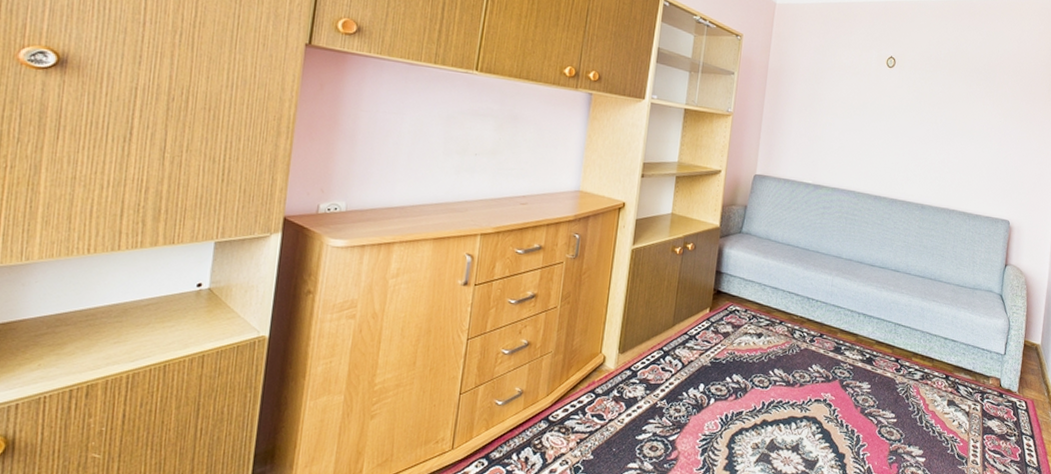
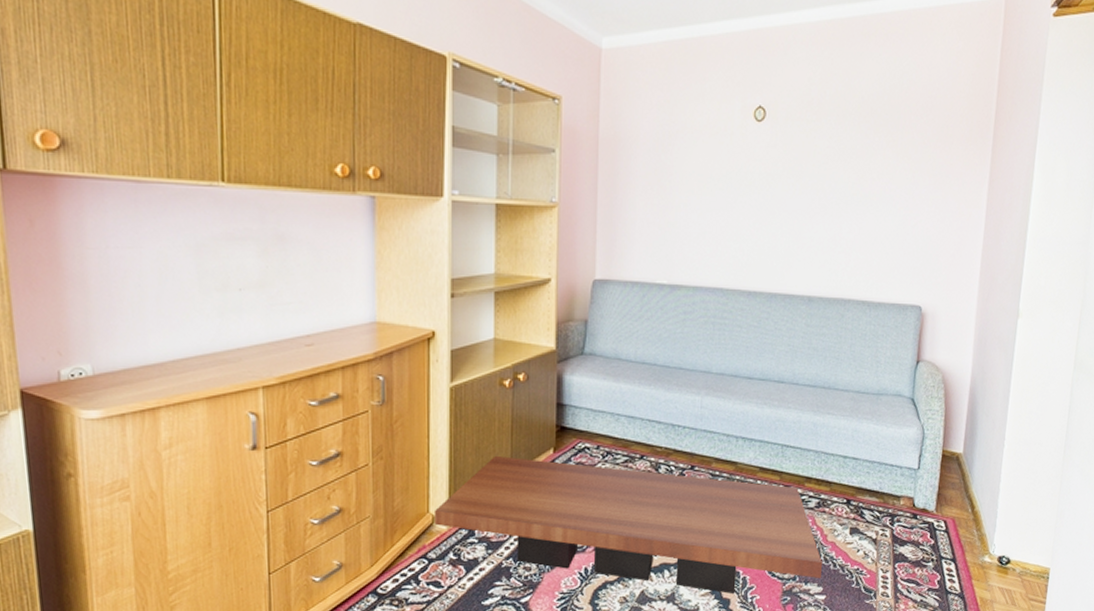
coffee table: none [604,309,924,450] -> present [433,455,822,595]

